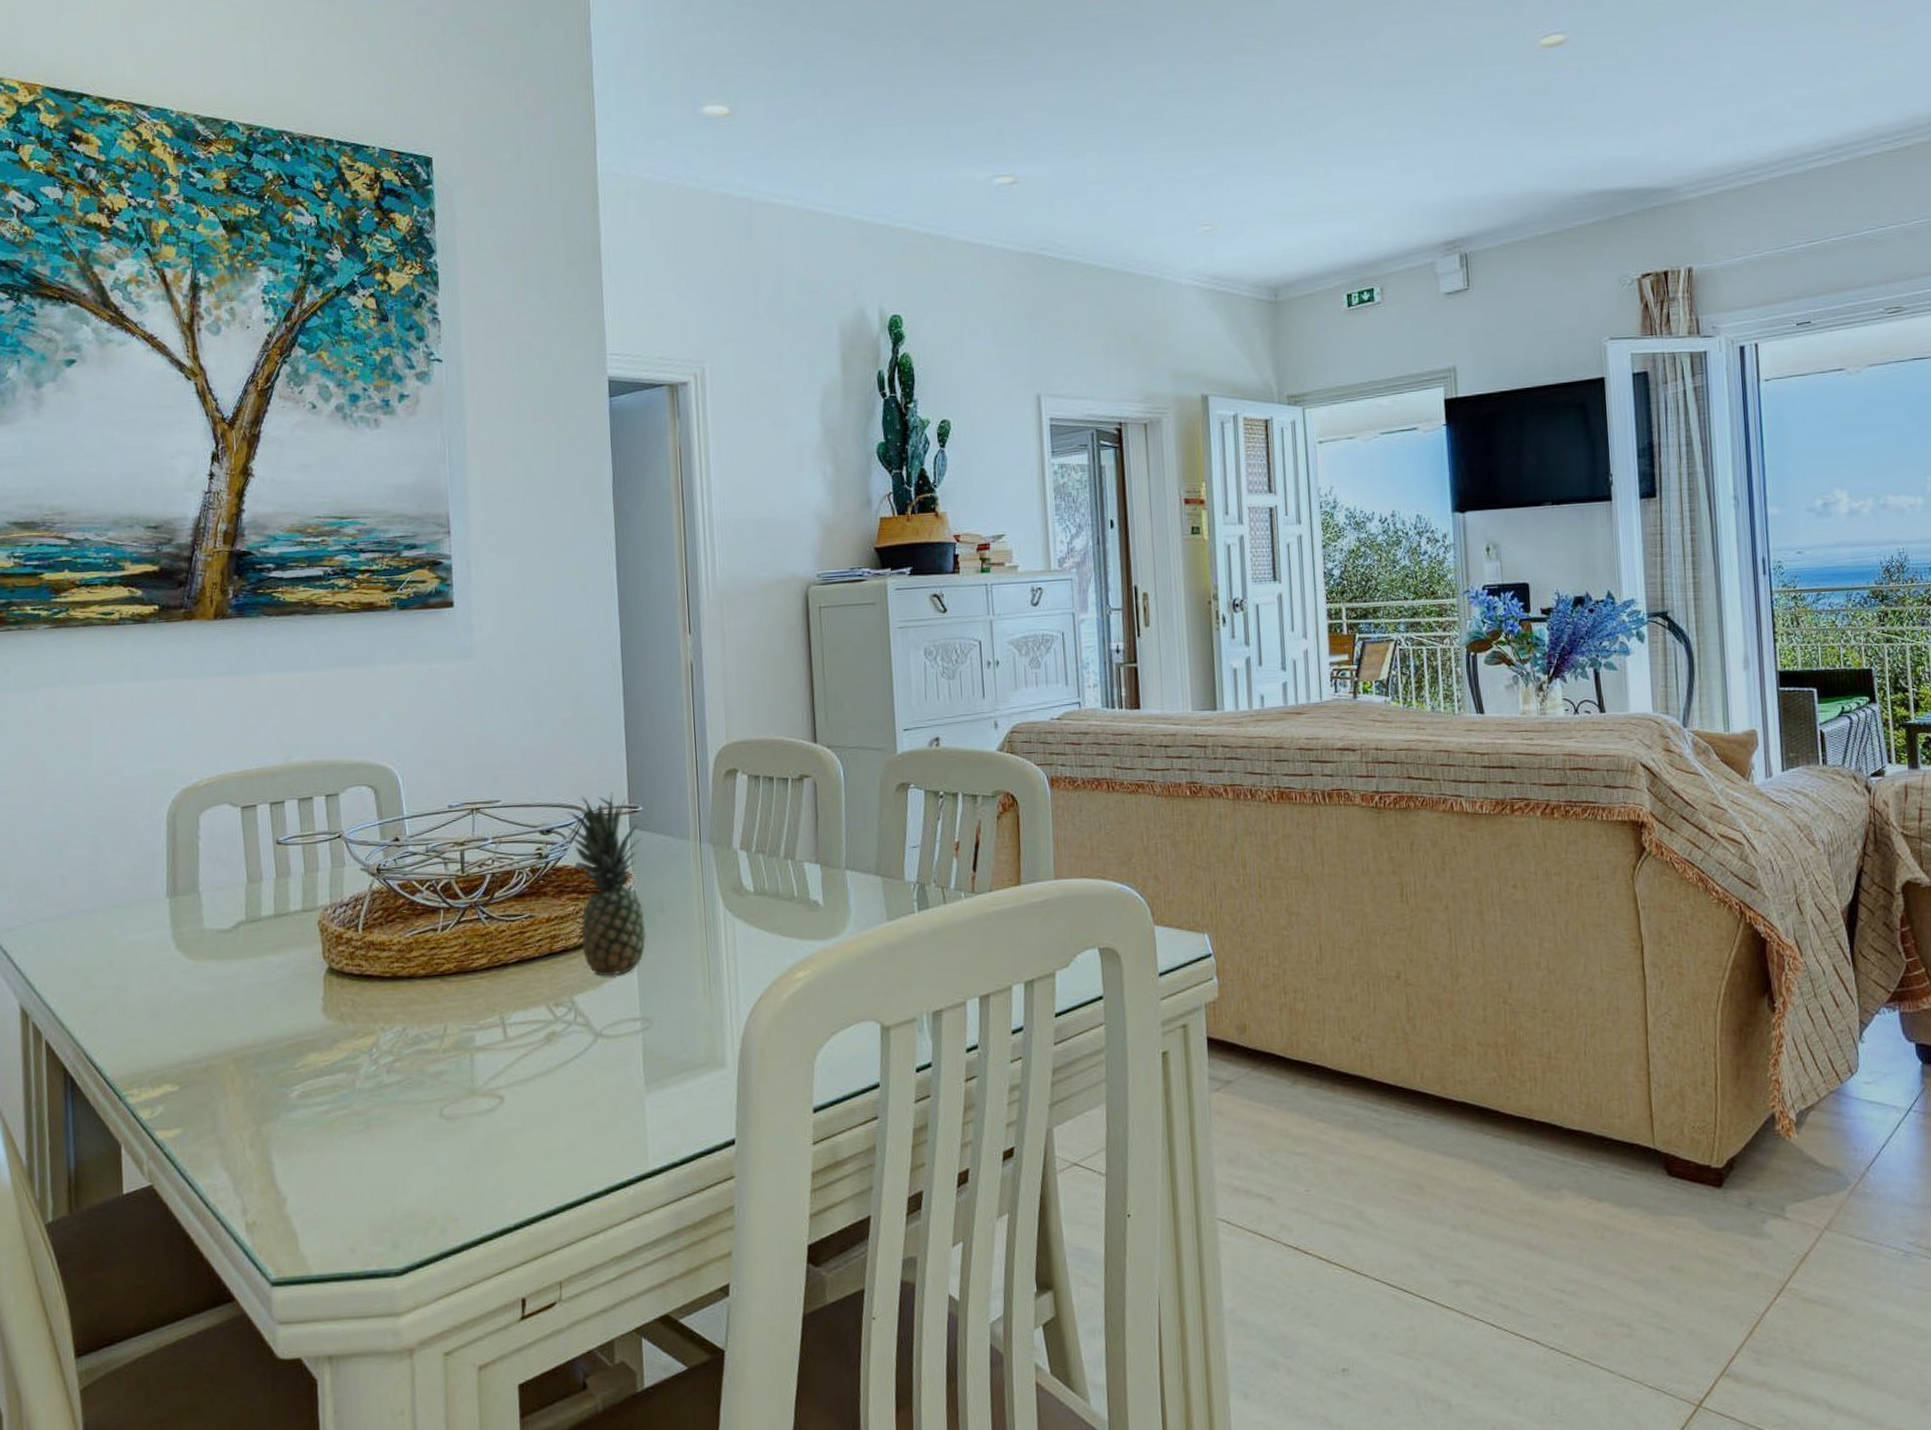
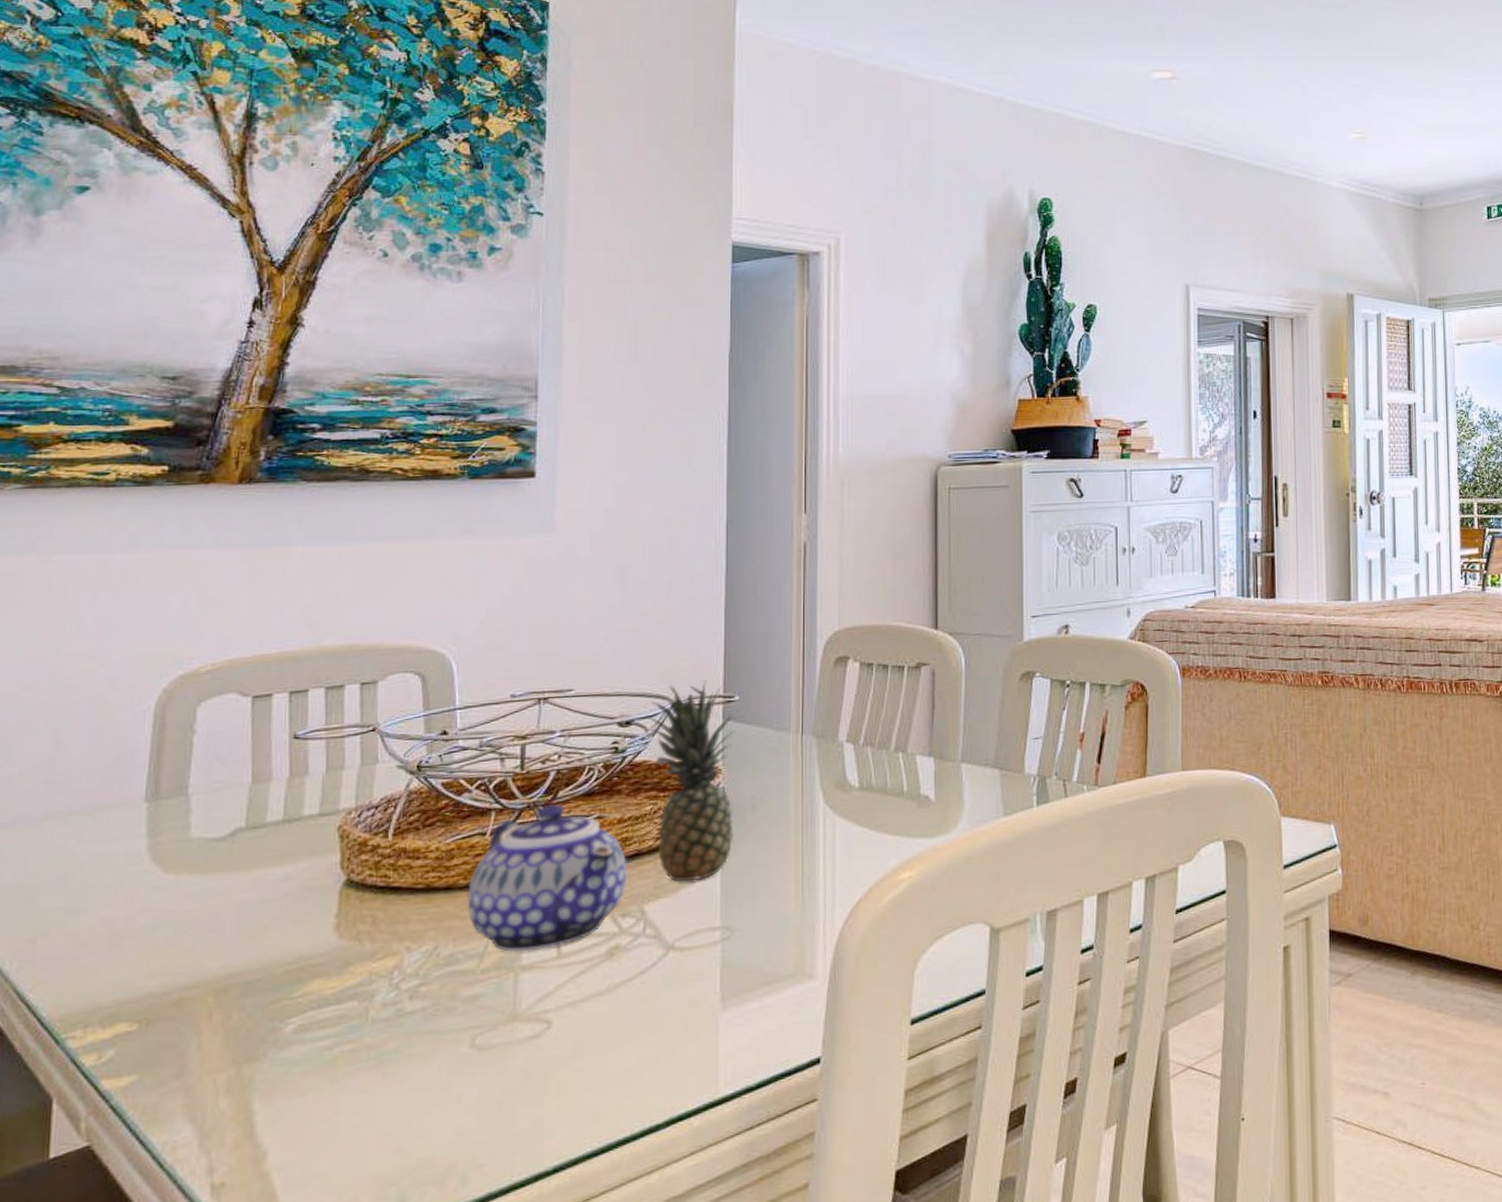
teapot: none [426,904,557,1035] -> present [467,804,628,953]

